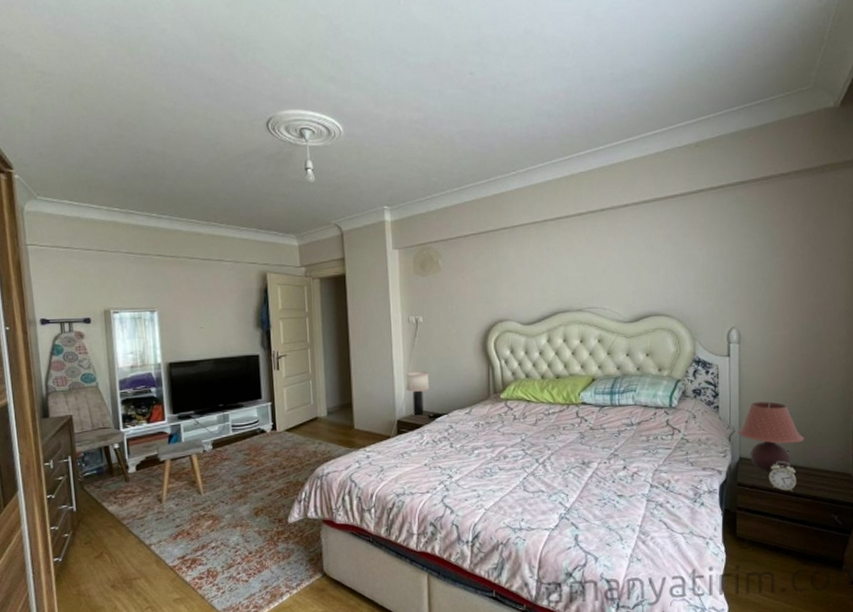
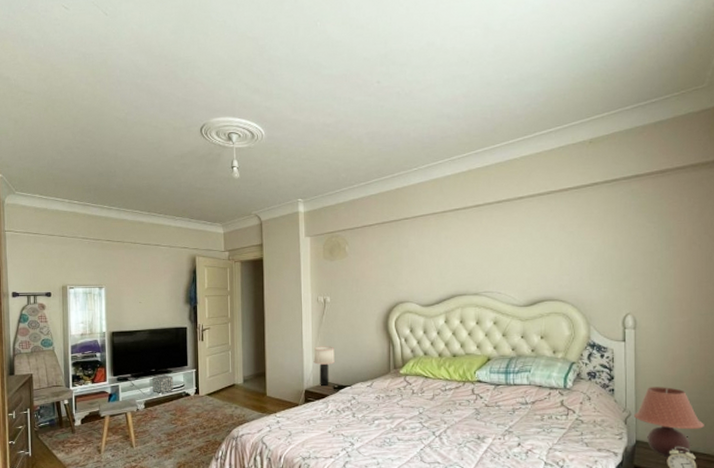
decorative box: none [220,409,246,431] -> present [152,374,174,393]

